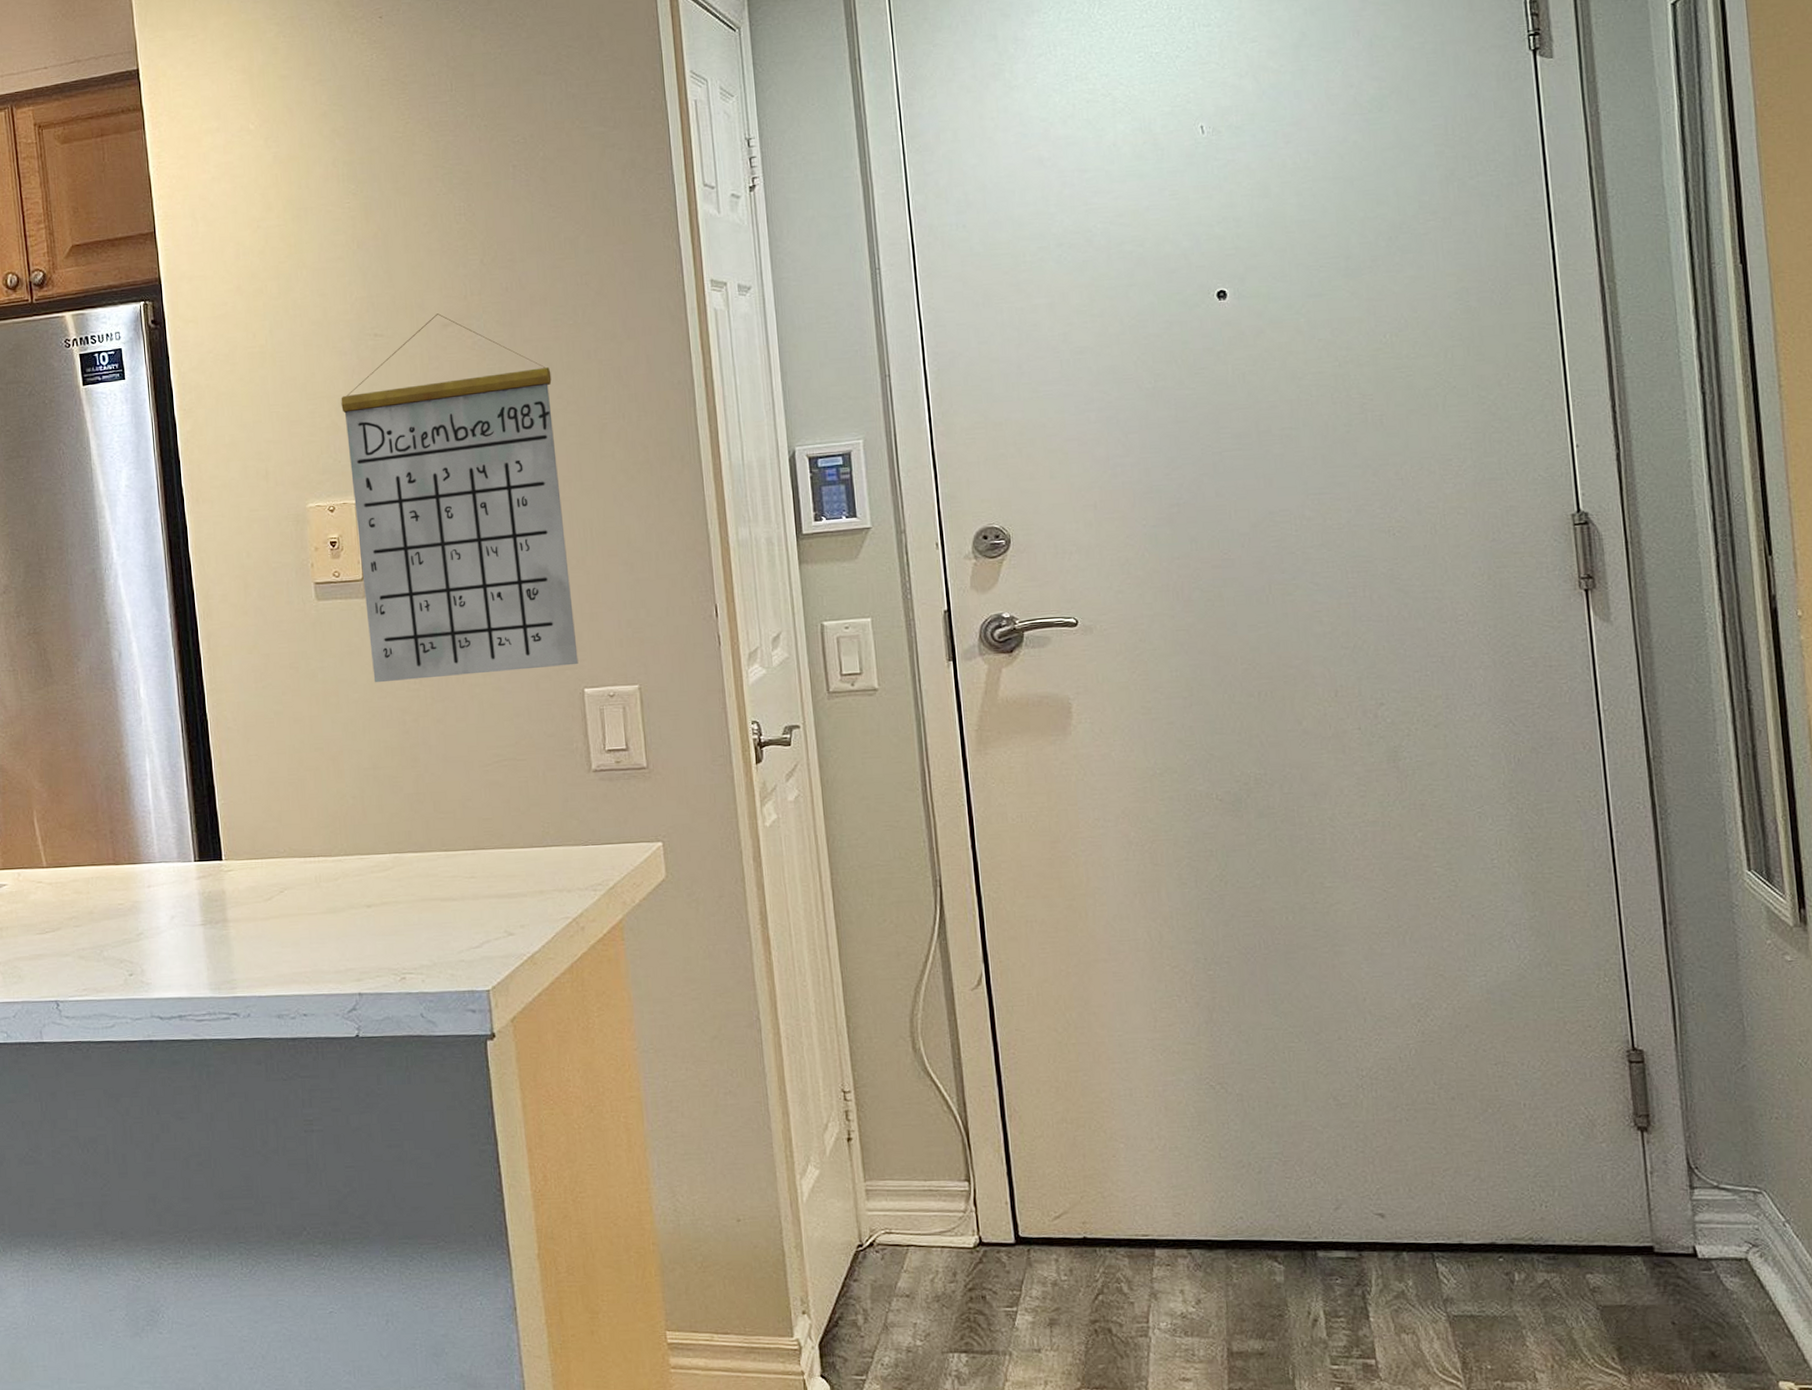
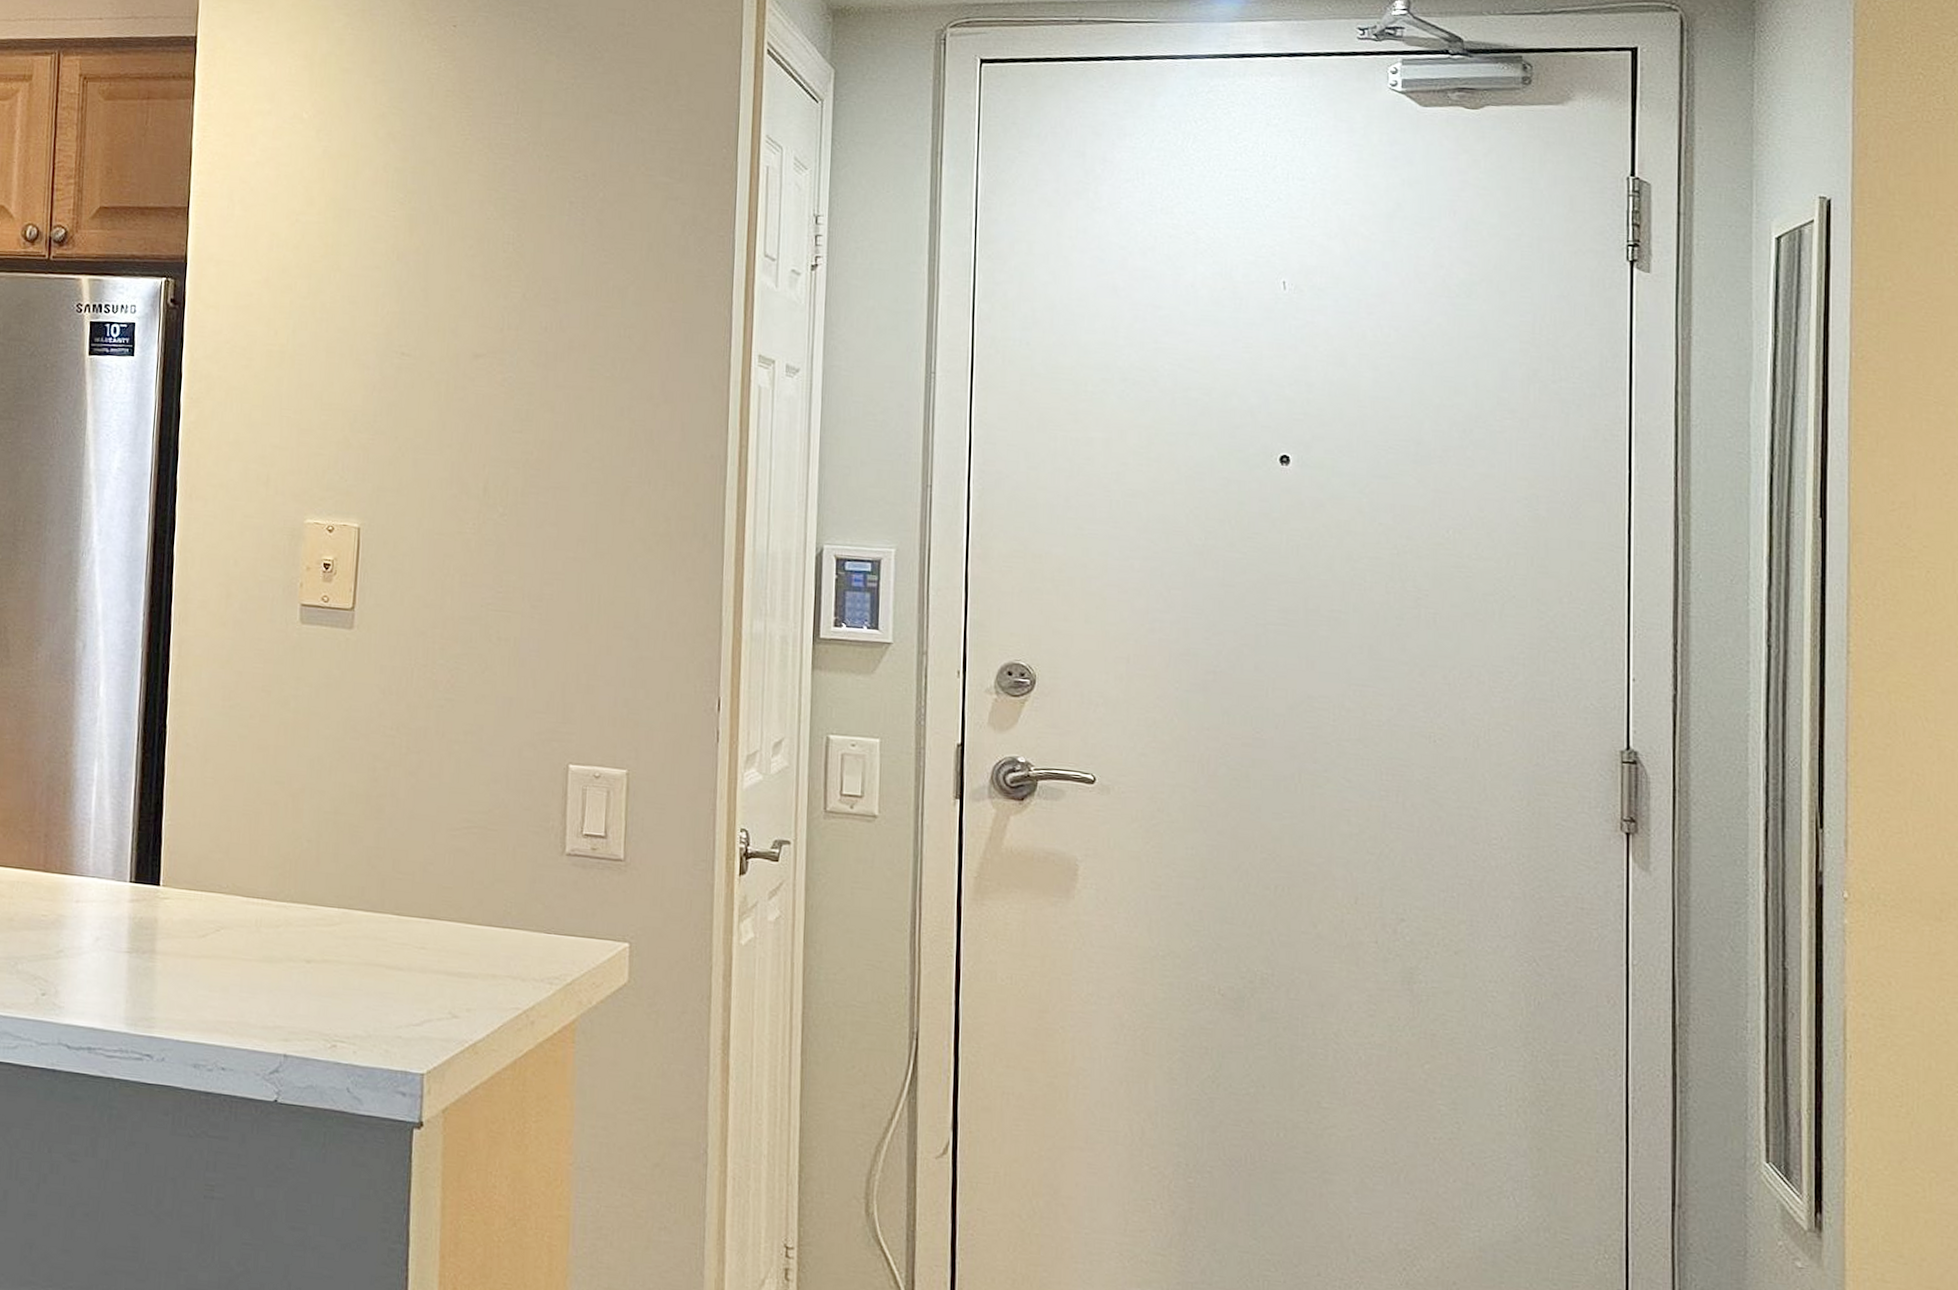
calendar: present [341,313,579,683] -> none [348,342,580,738]

